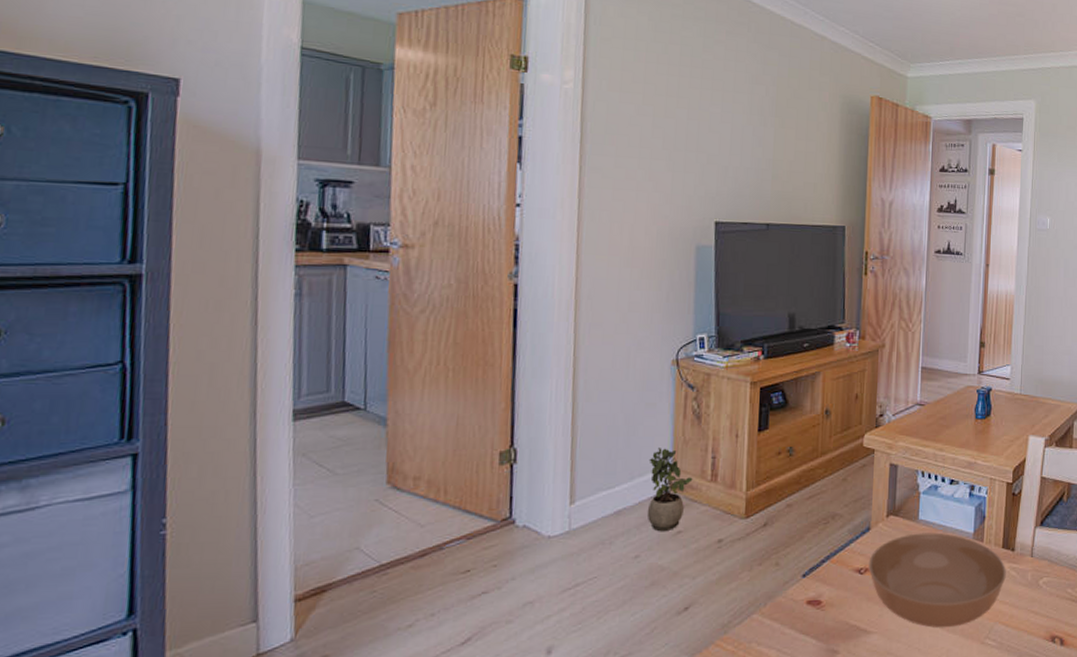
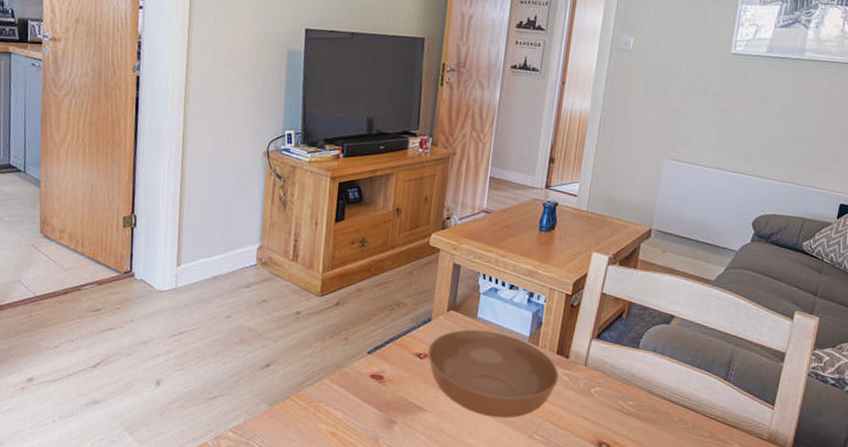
potted plant: present [646,448,693,532] -> none [238,227,277,299]

